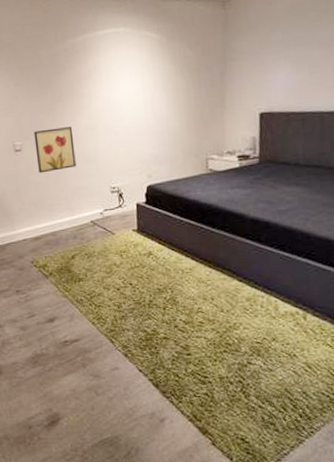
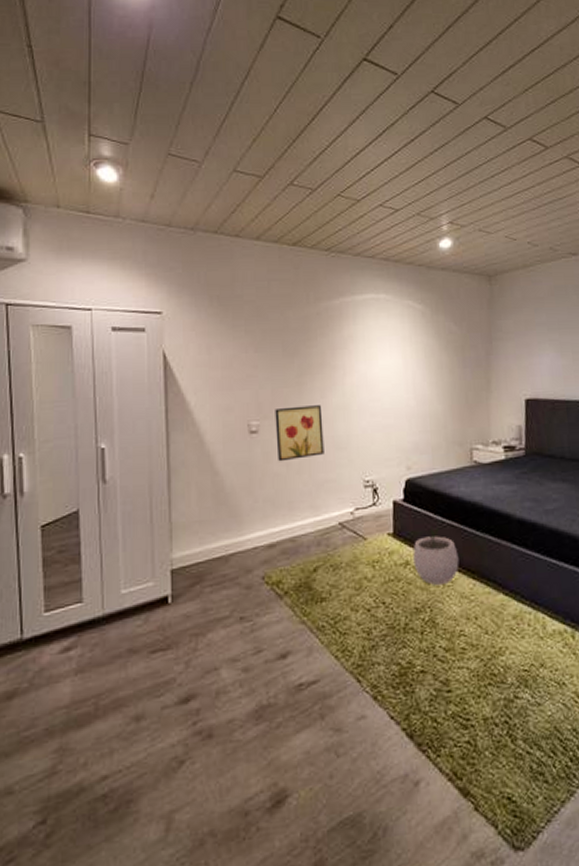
plant pot: none [155,223,197,272] -> present [413,525,459,586]

